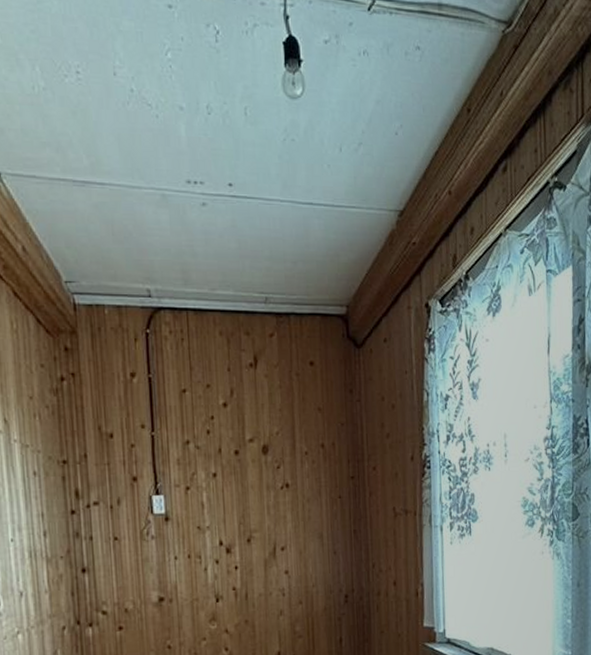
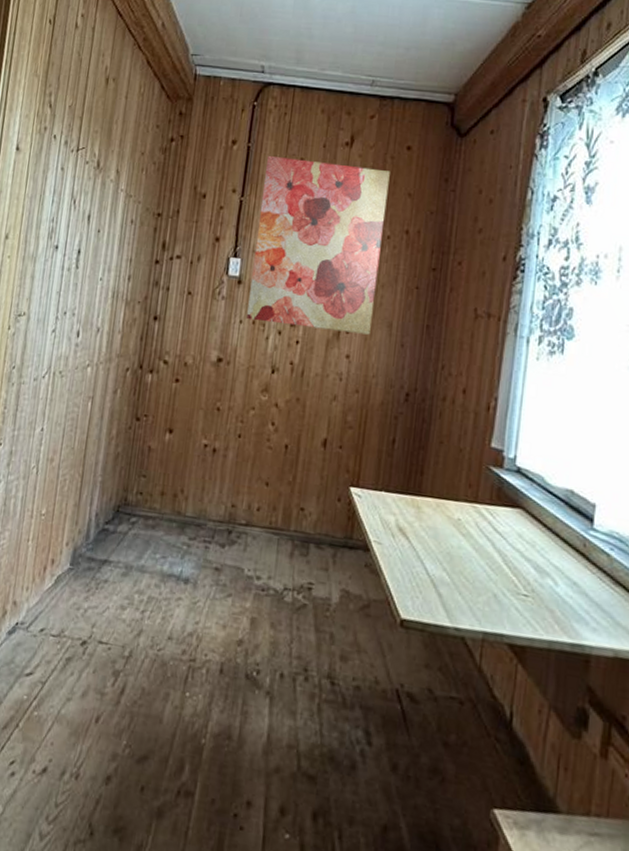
wall art: none [171,384,304,554] -> present [247,155,390,335]

